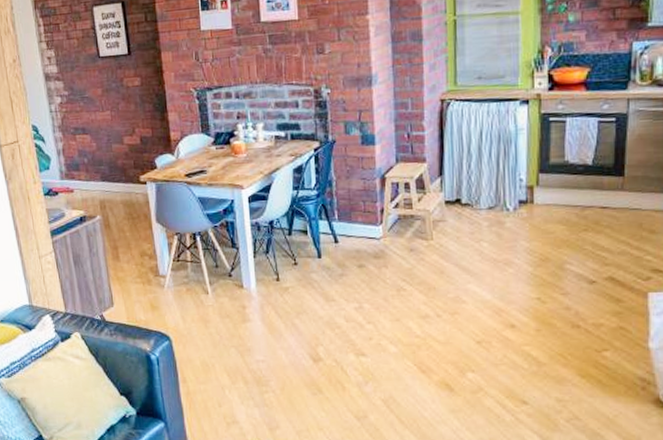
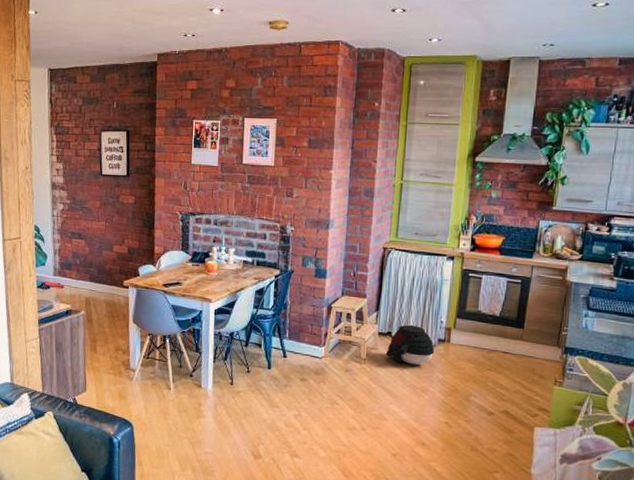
helmet: none [456,188,516,235] -> present [385,325,435,365]

